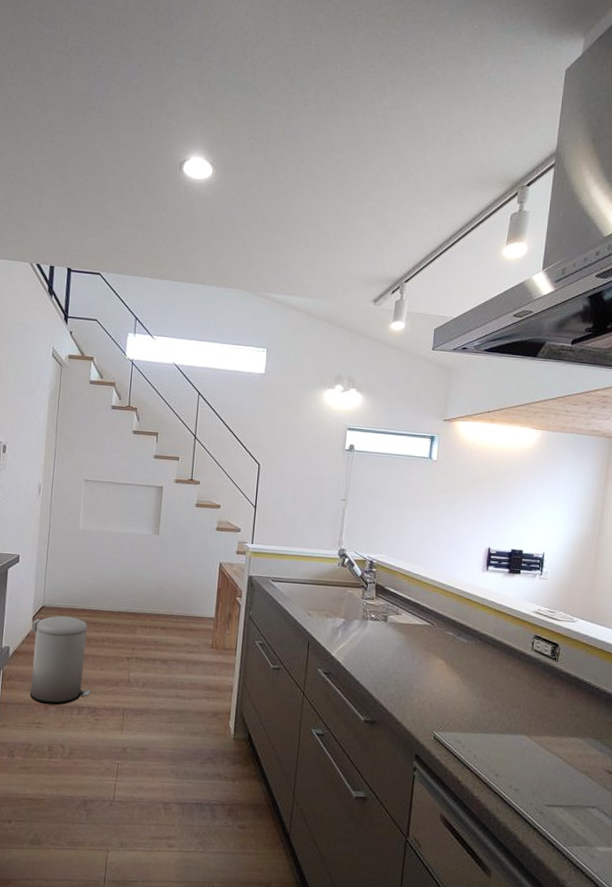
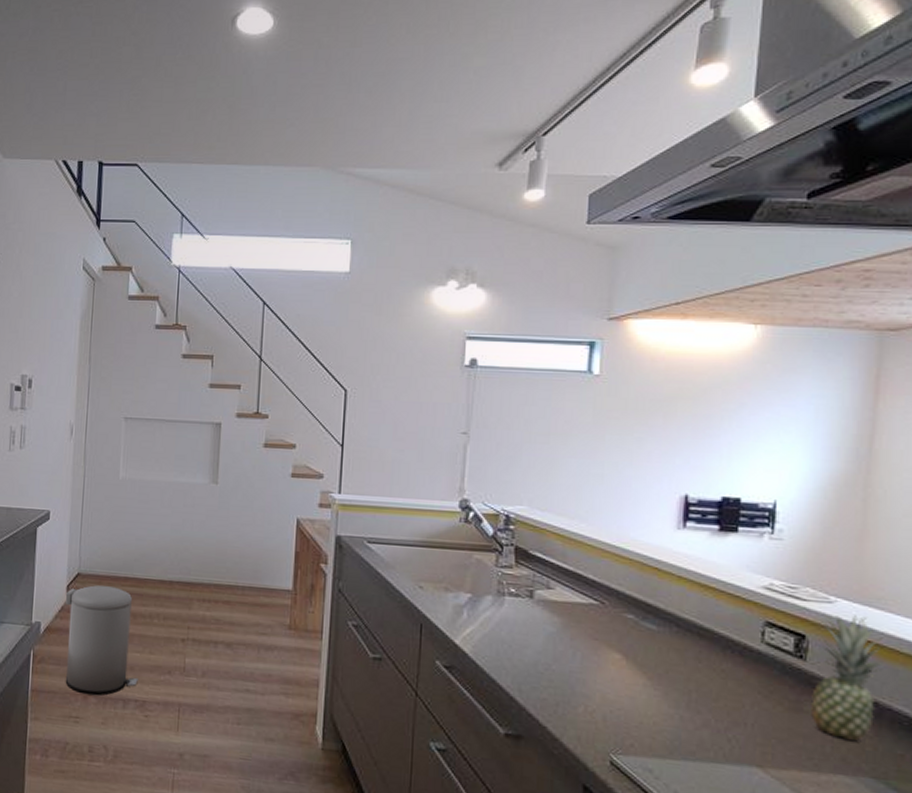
fruit: none [559,627,604,715] -> present [811,611,885,741]

